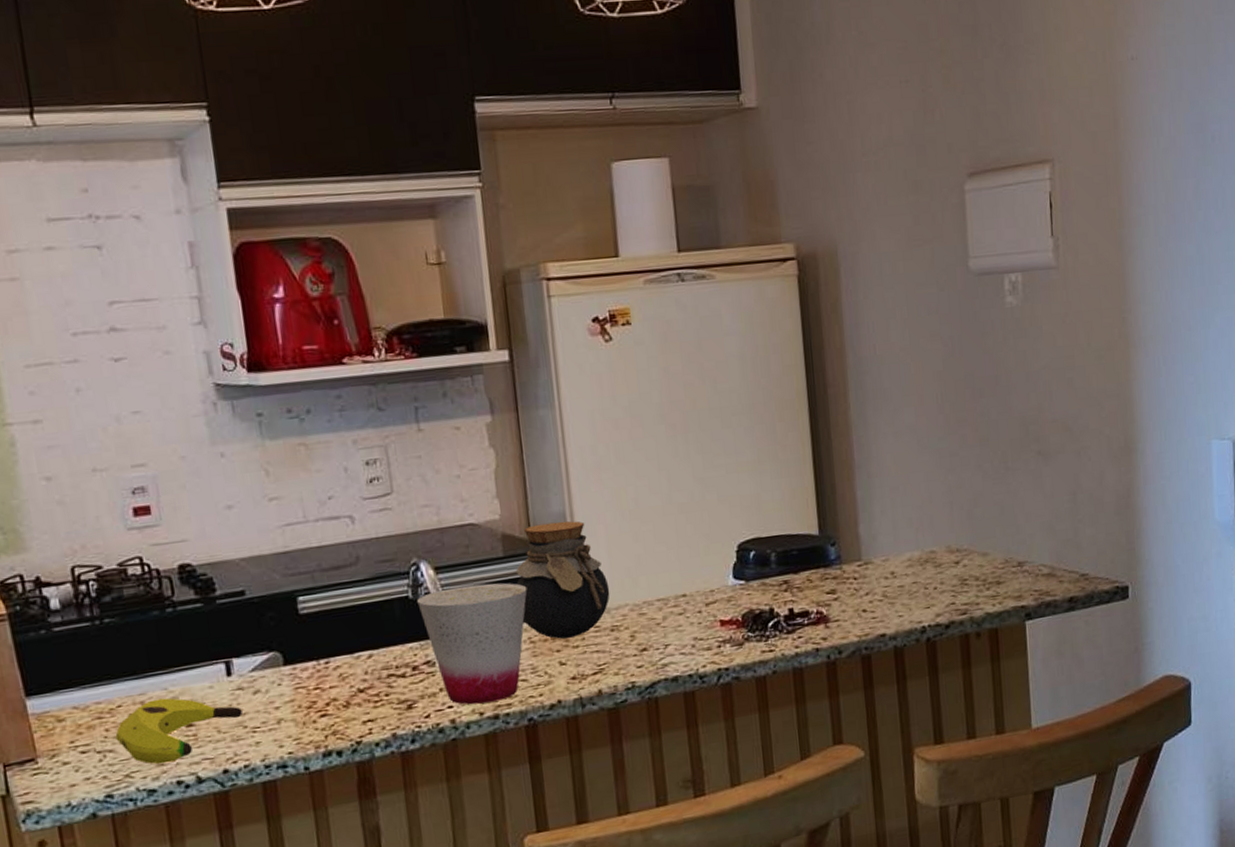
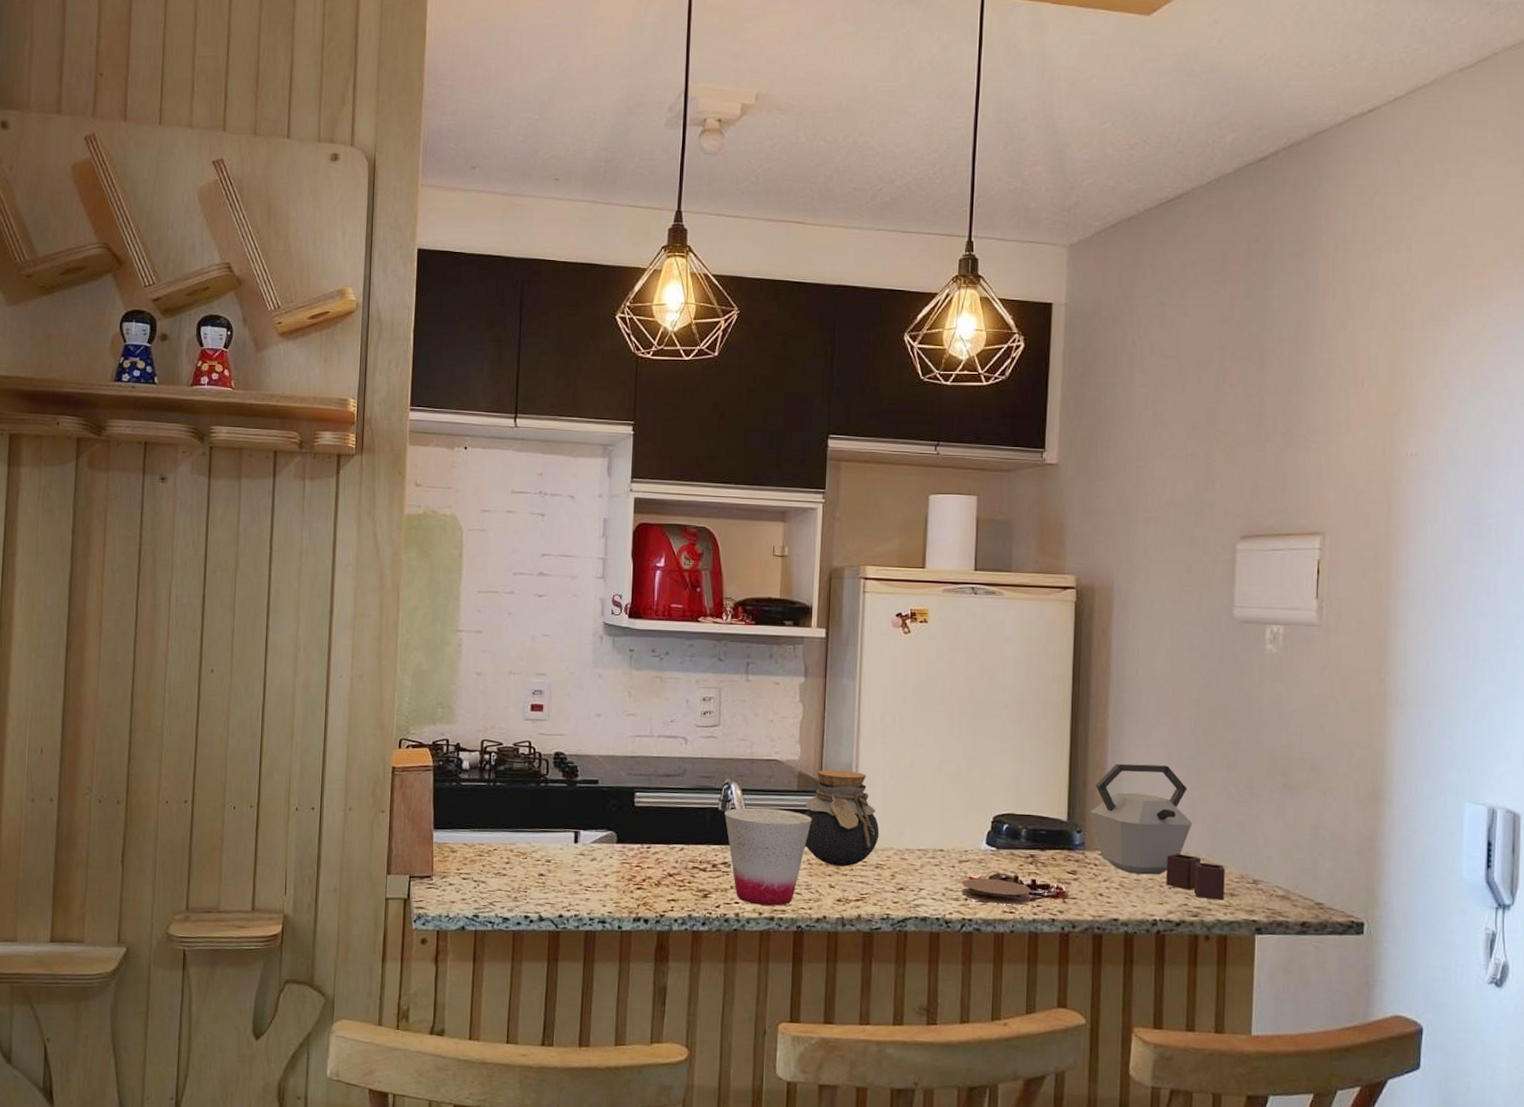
banana: present [115,698,242,764] -> none [488,850,580,901]
coaster: none [712,615,790,645] -> present [961,878,1031,905]
kettle: none [843,452,991,594] -> present [1090,763,1225,901]

